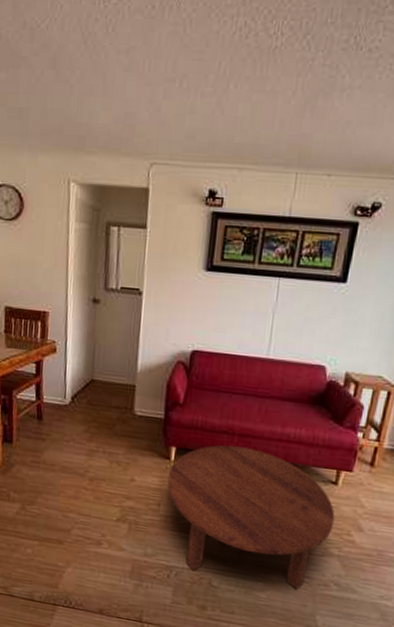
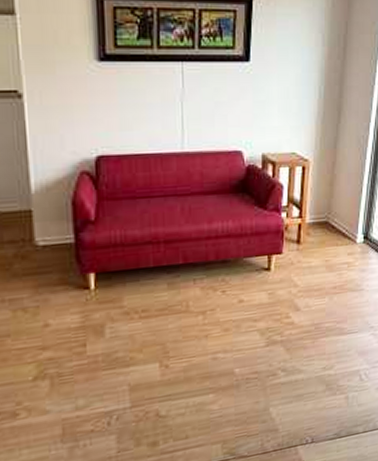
coffee table: present [167,445,335,590] -> none [90,253,273,409]

